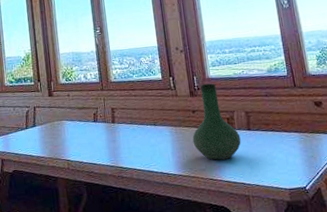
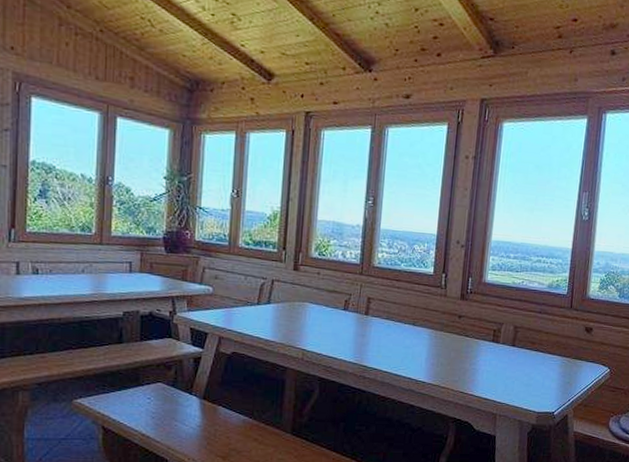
vase: present [192,83,241,160] -> none [451,288,503,374]

